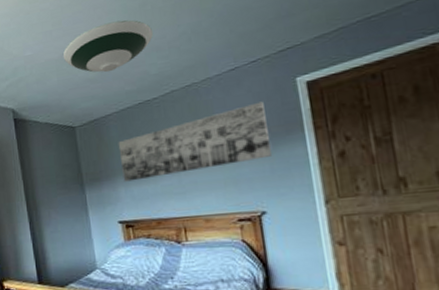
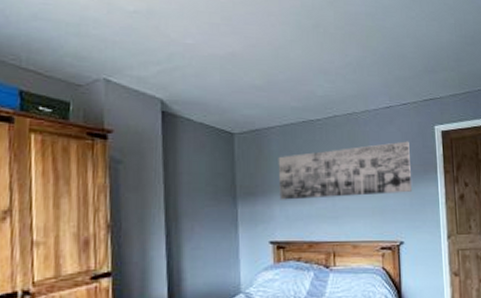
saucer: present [62,20,153,73] -> none [229,33,322,84]

